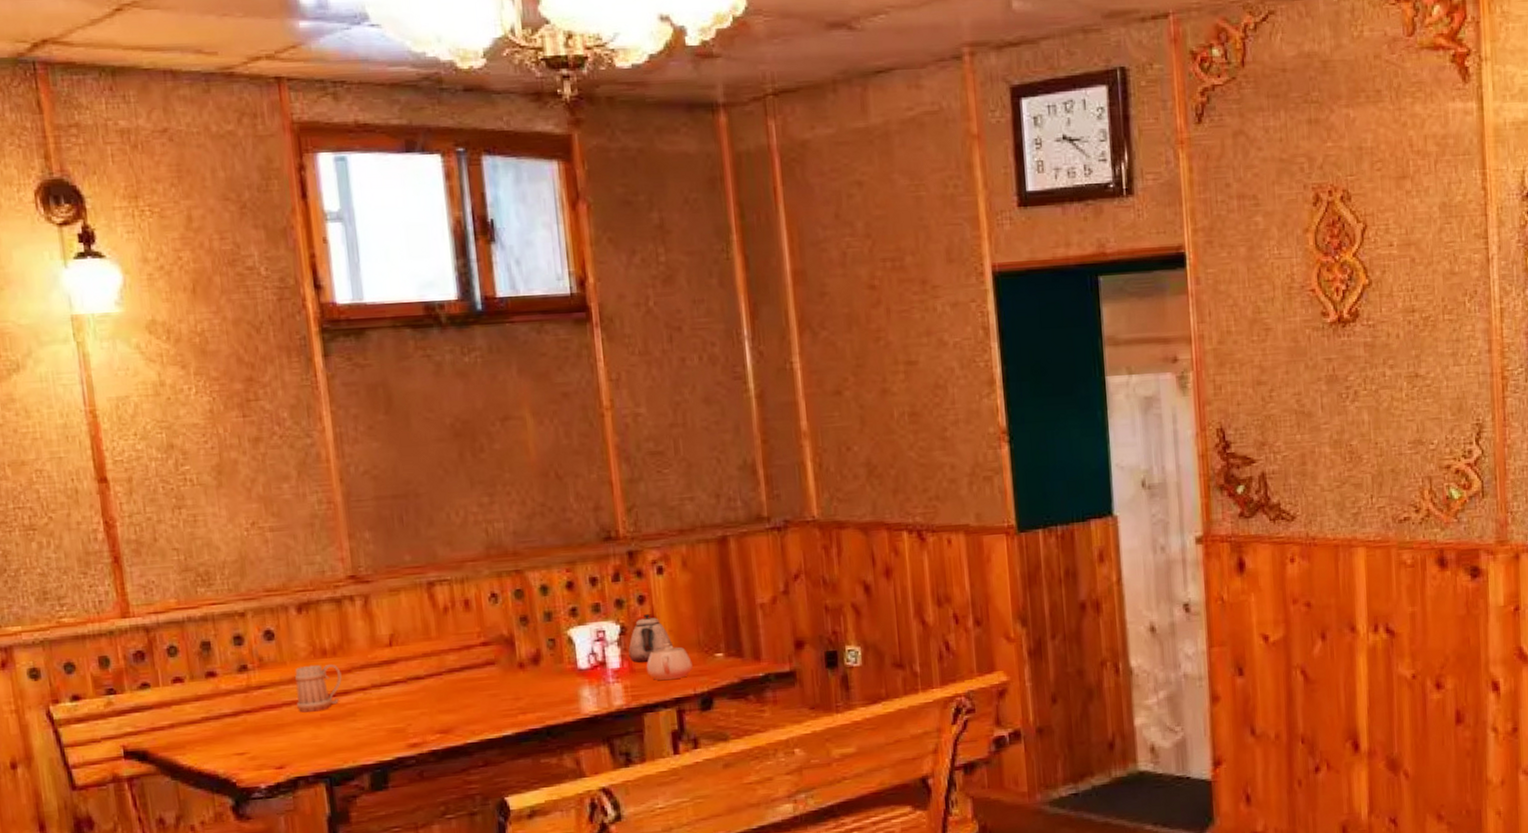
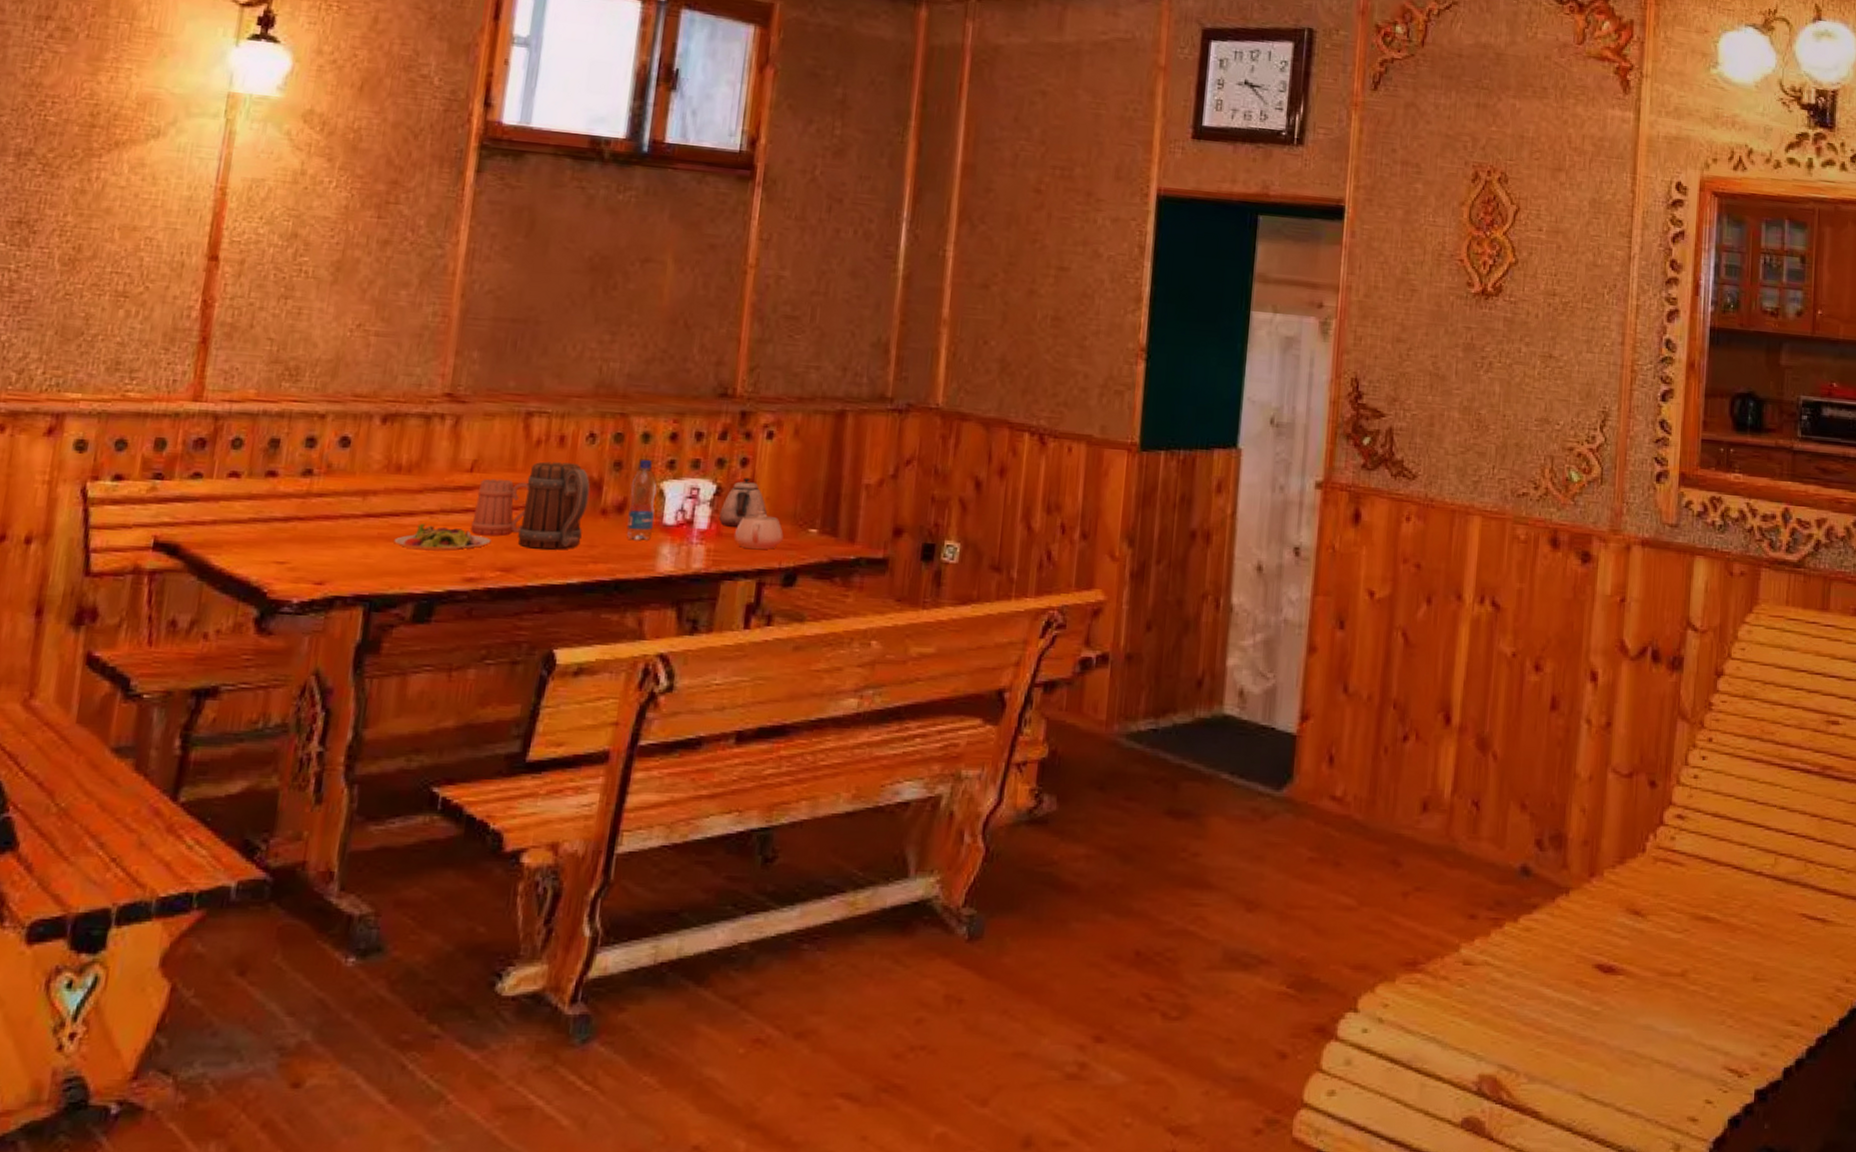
beer mug: present [295,664,342,714] -> none [355,479,412,530]
salad plate: none [337,700,425,725] -> present [394,523,492,552]
beer mug: none [401,648,450,704] -> present [471,478,529,537]
beer mug: none [443,624,507,709] -> present [518,461,591,550]
bottle: none [540,611,571,689] -> present [626,460,657,542]

